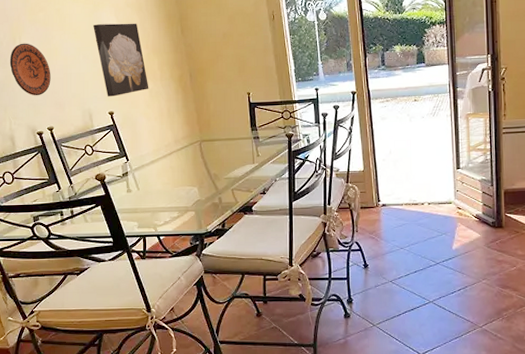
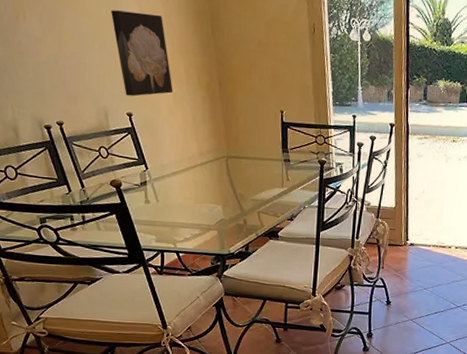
decorative plate: present [9,43,51,96] -> none [12,20,61,85]

